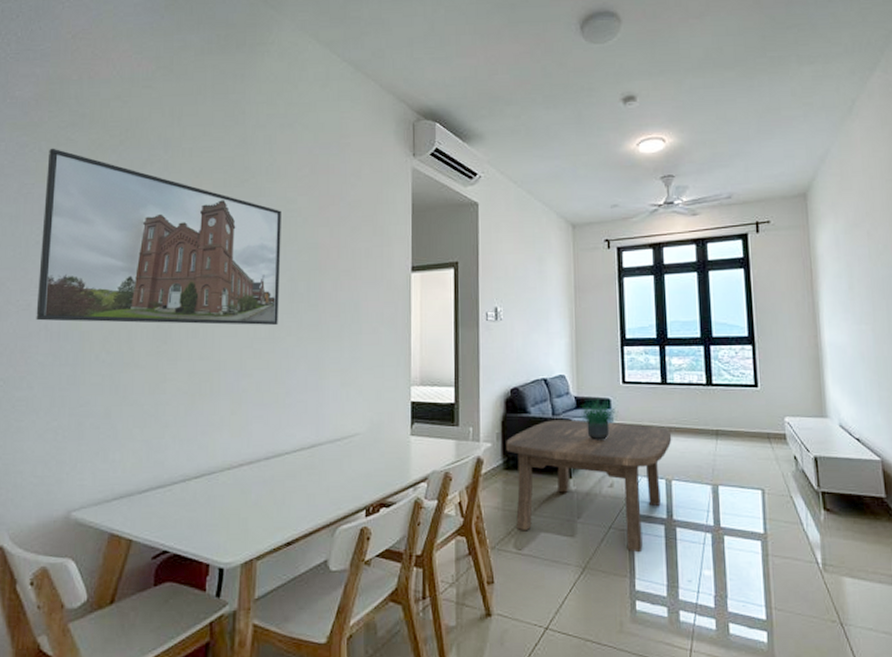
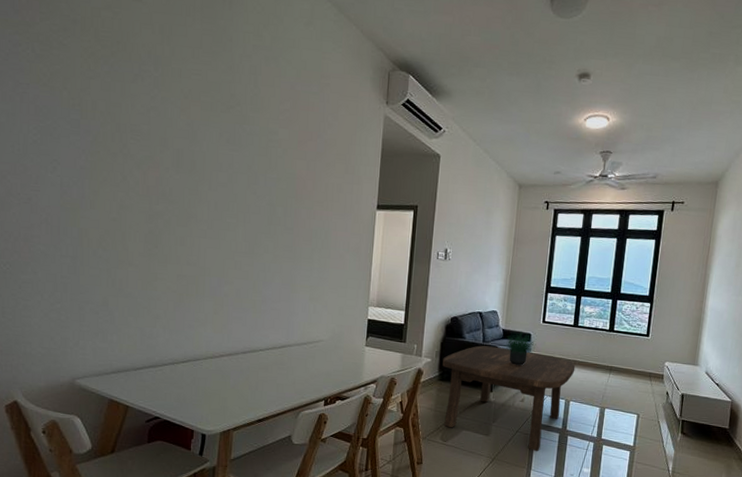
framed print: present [36,148,281,325] -> none [37,50,264,242]

